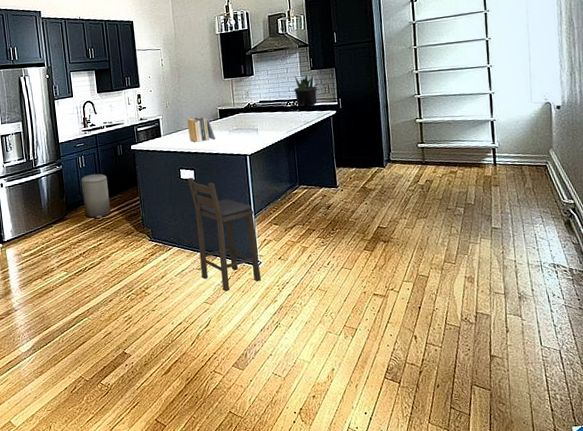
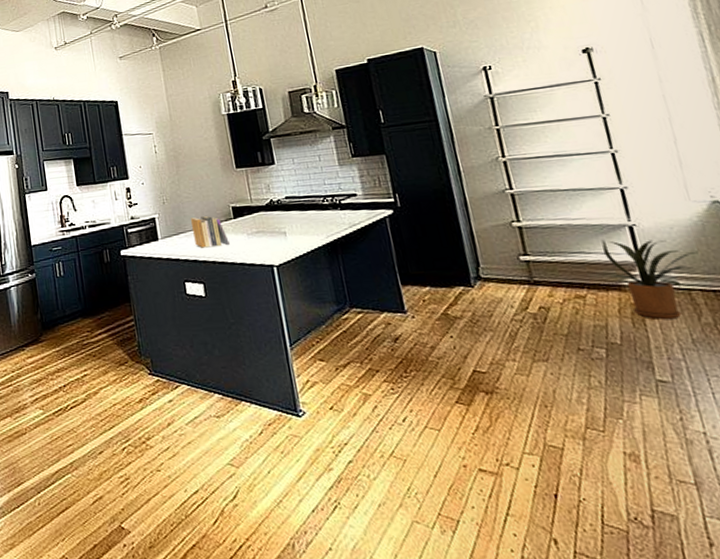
pedal bin: present [80,173,111,219] -> none [58,284,98,342]
bar stool: present [187,177,261,292] -> none [195,292,307,451]
planter: present [294,73,318,107] -> none [330,162,366,204]
house plant: none [472,130,531,186] -> present [601,239,698,319]

